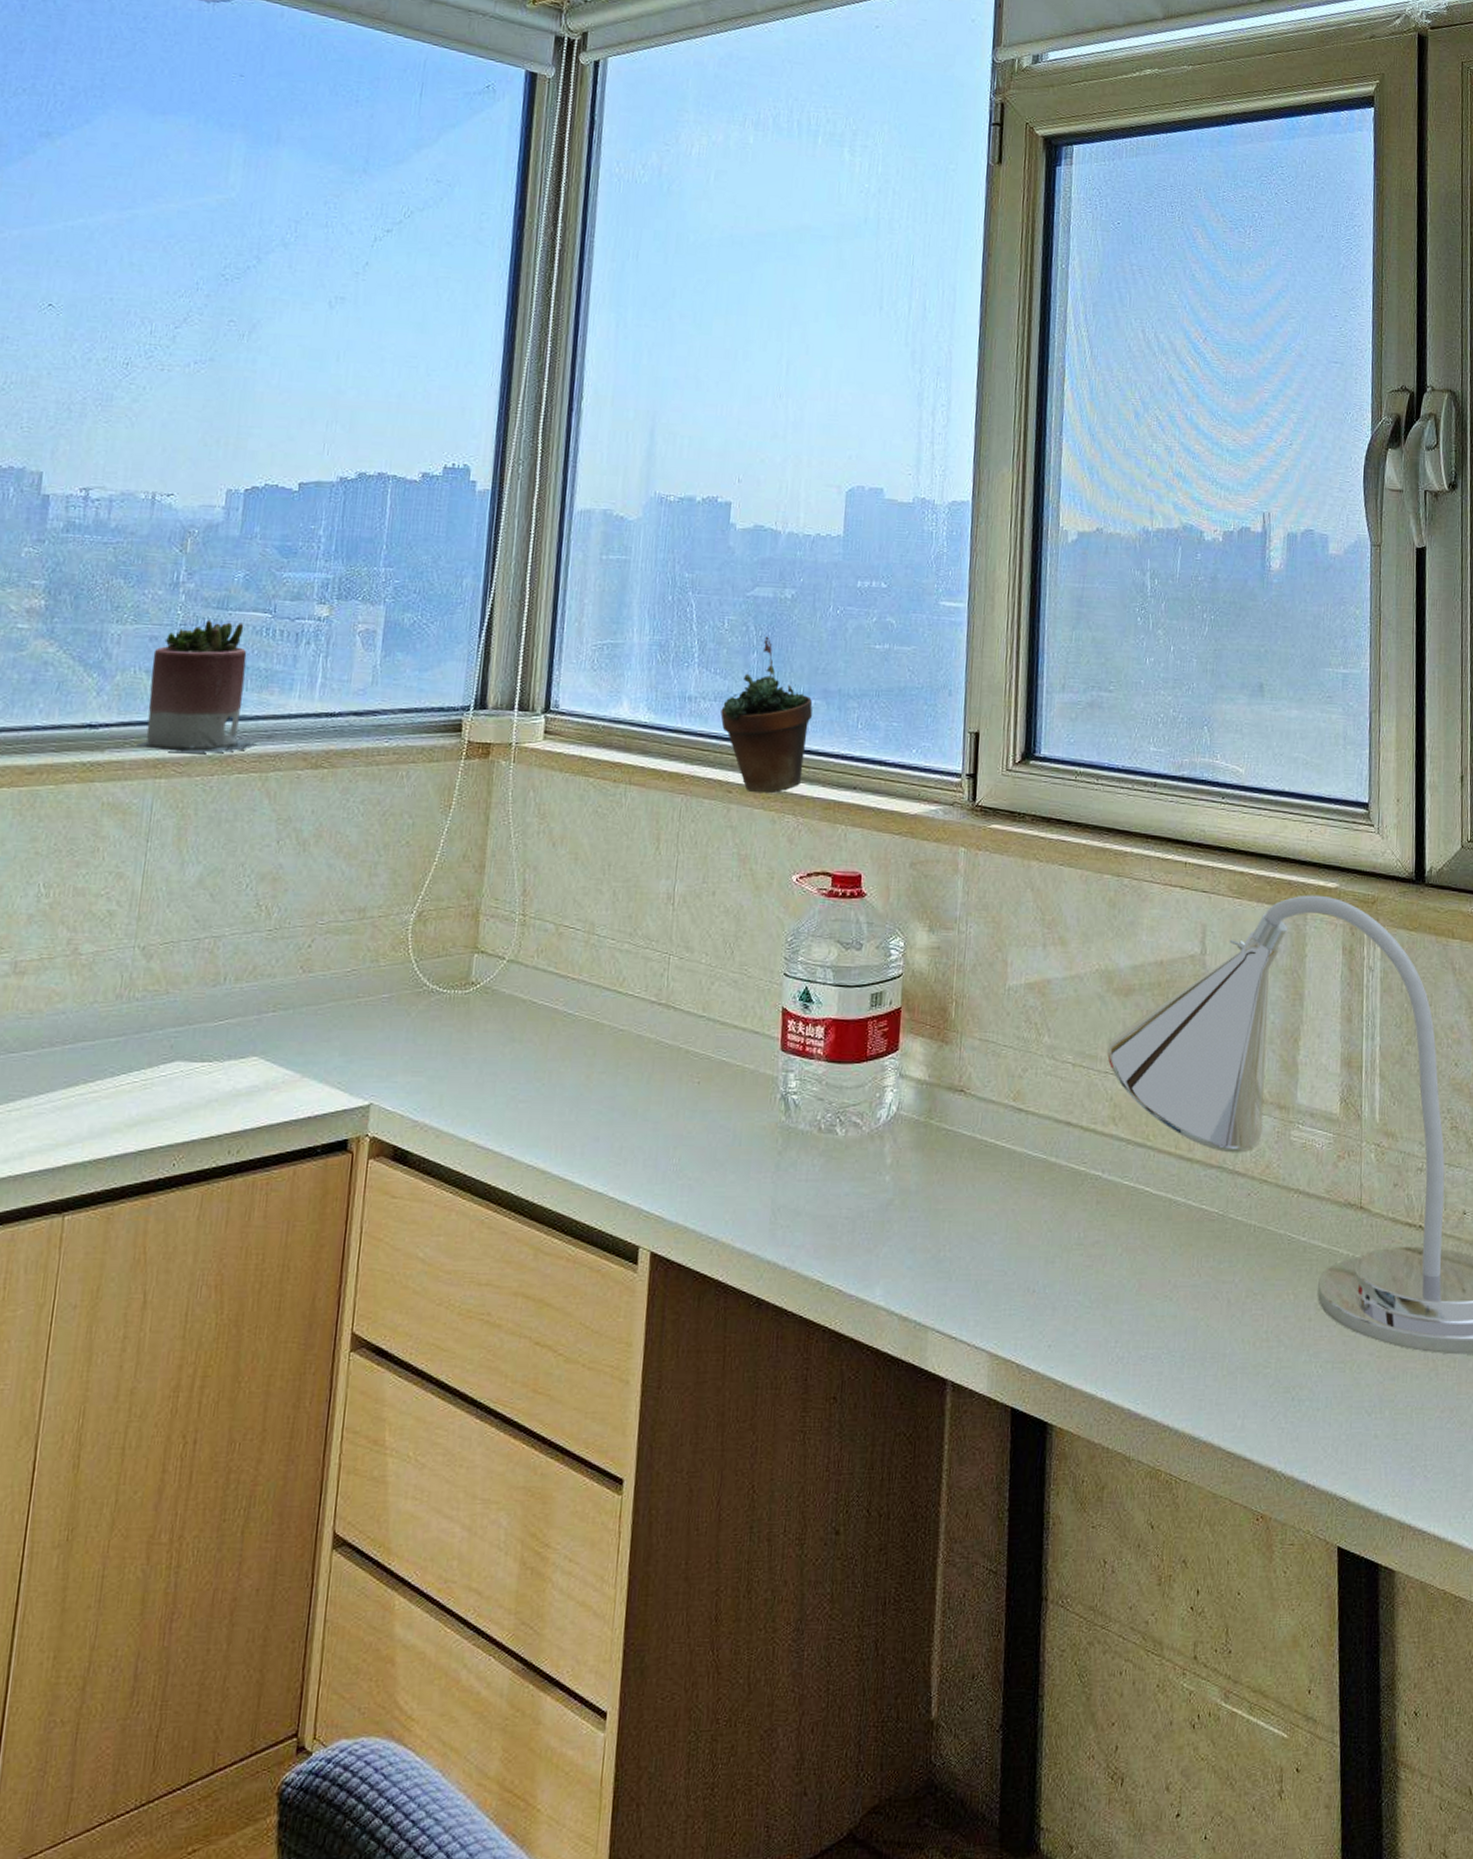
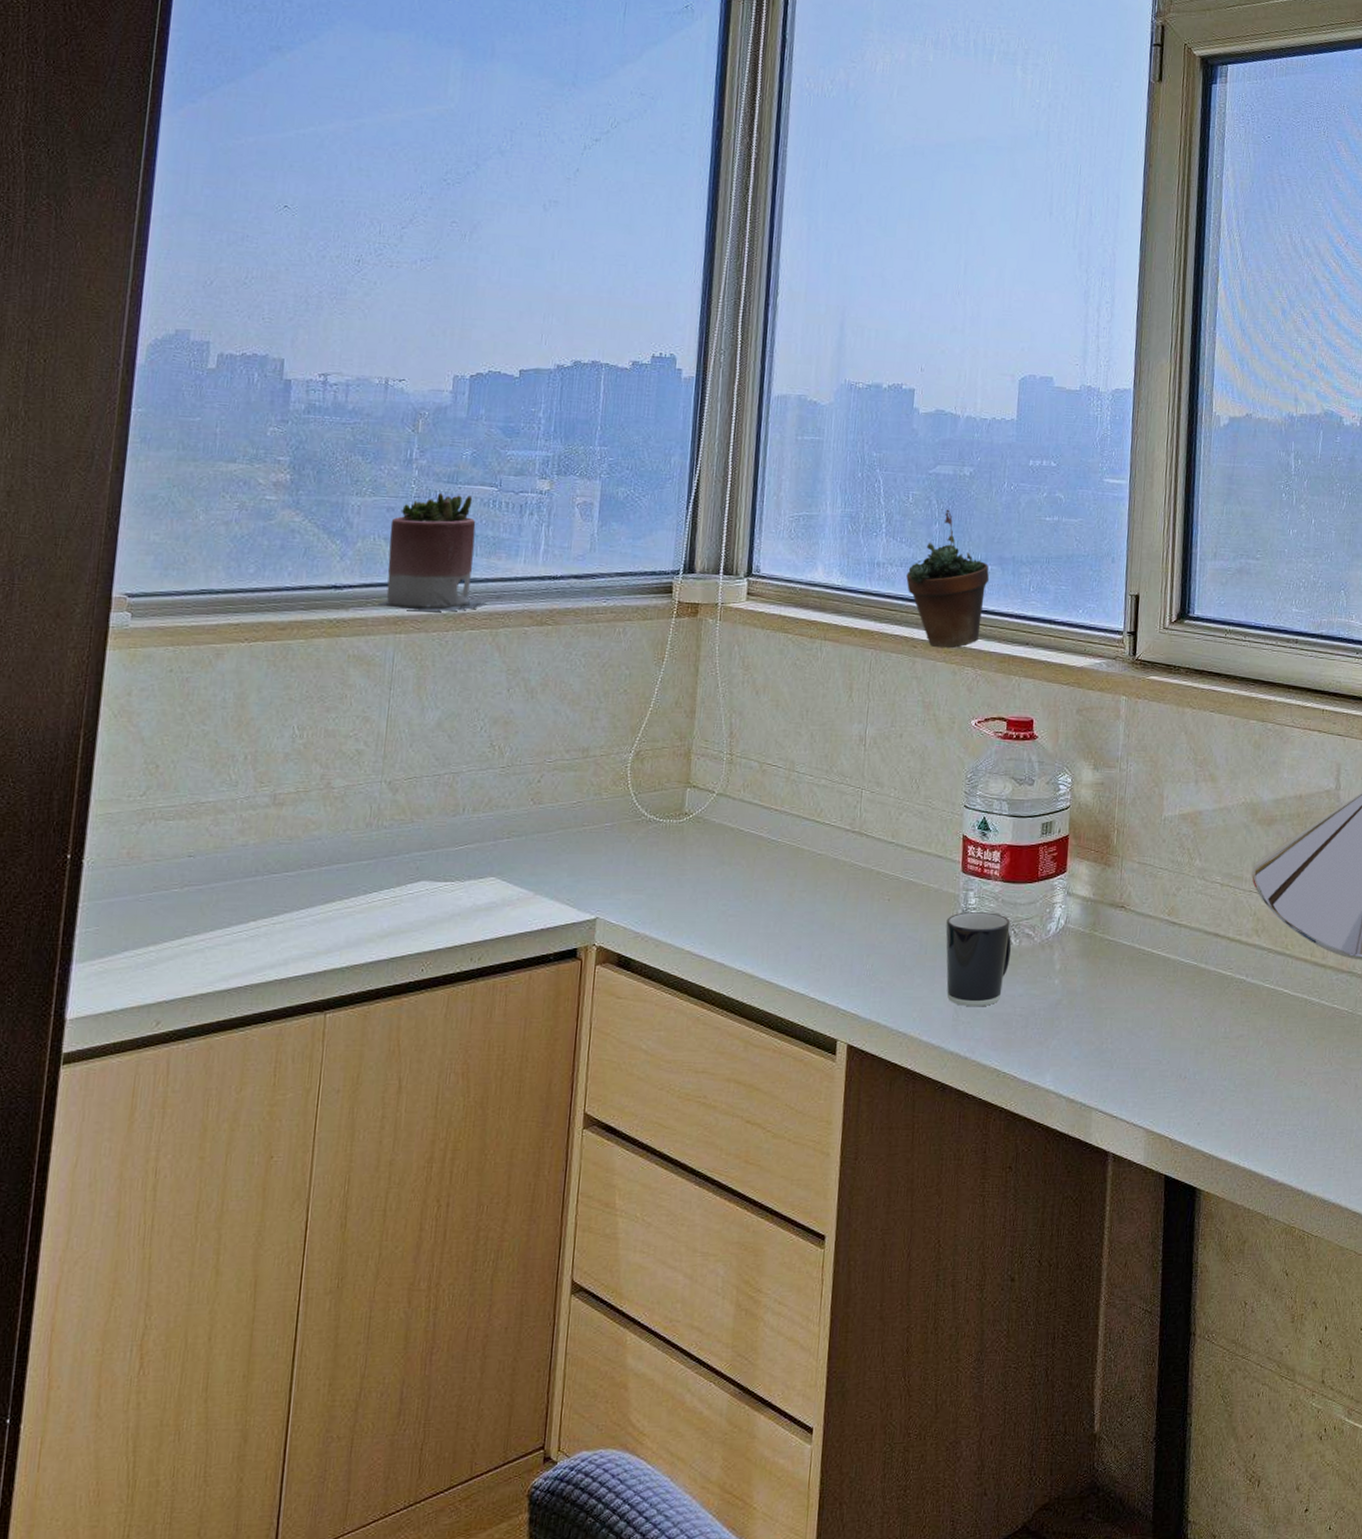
mug: none [762,1097,837,1208] -> present [945,912,1011,1007]

